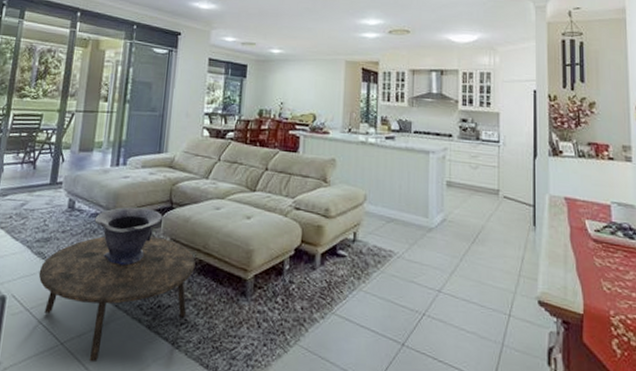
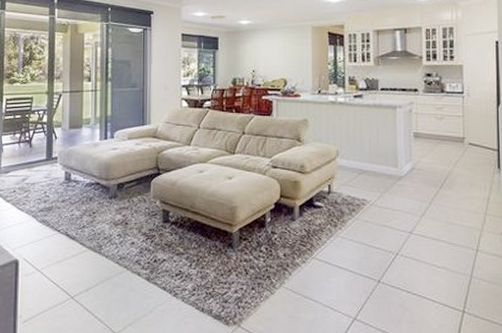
coffee table: present [38,236,196,362] -> none [45,200,185,312]
decorative bowl: present [94,207,162,266] -> none [90,175,151,227]

